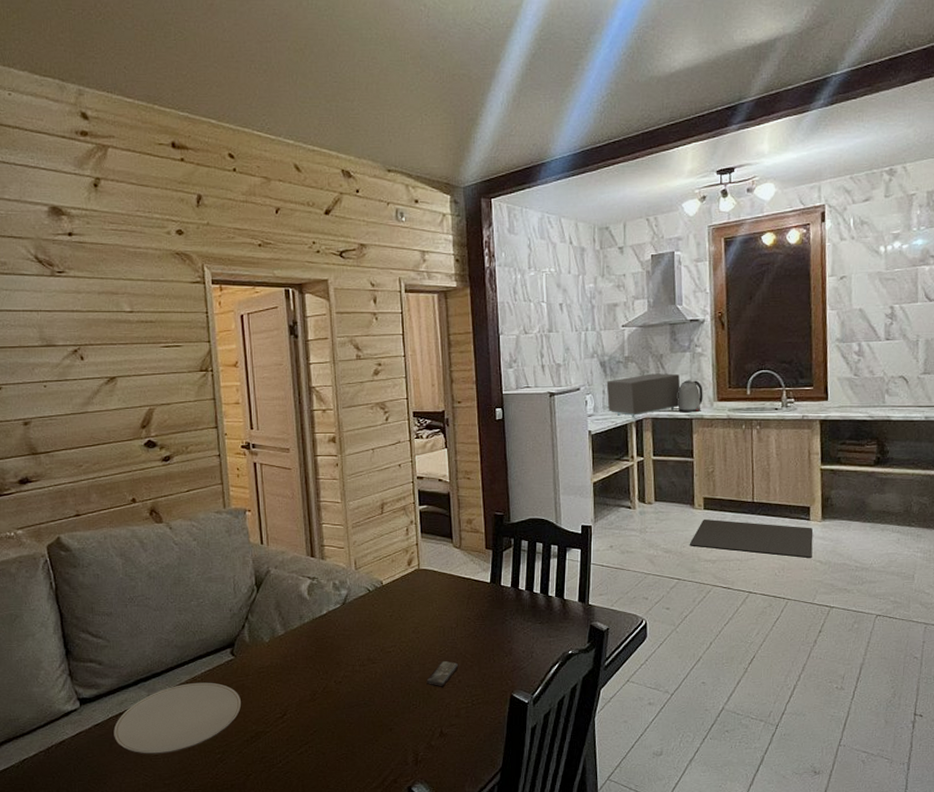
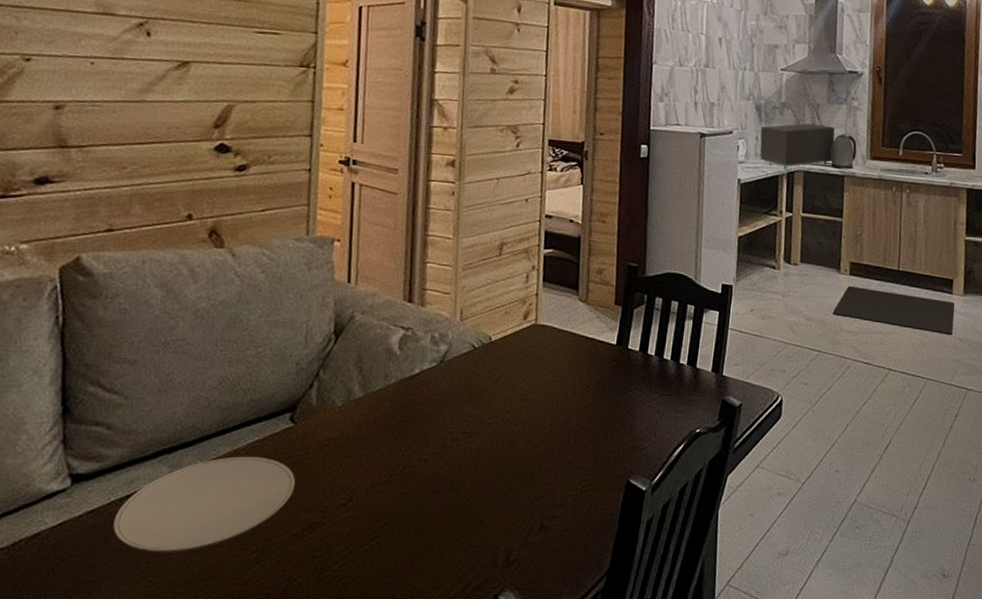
mobile phone: present [426,660,459,687] -> none [530,436,571,469]

